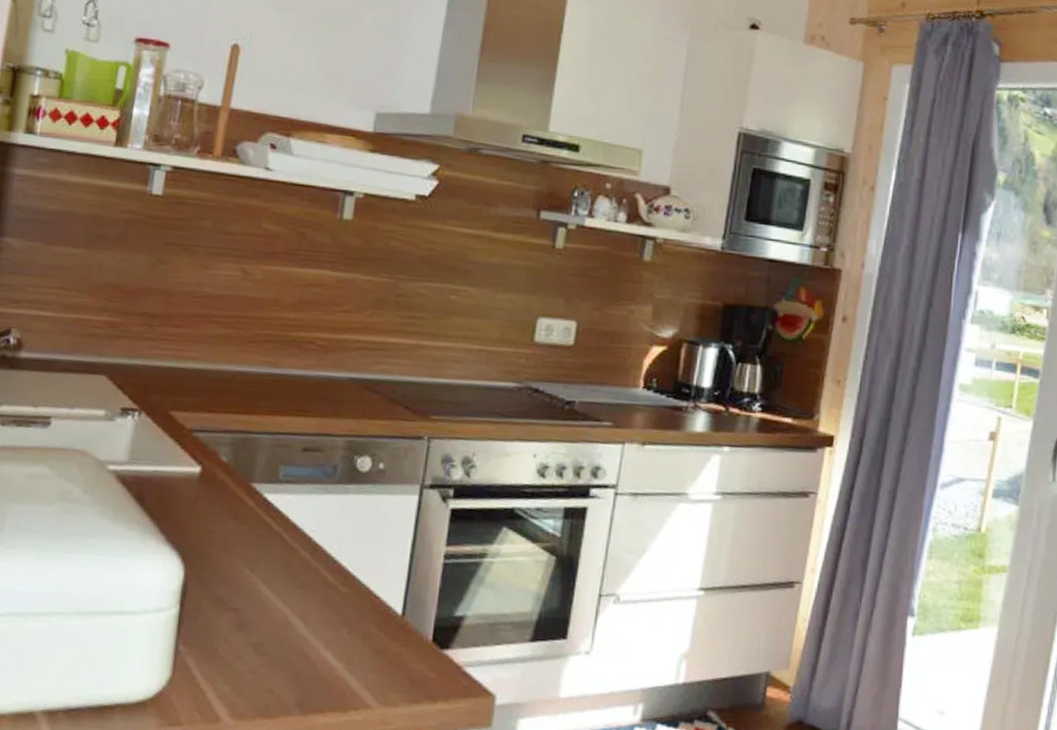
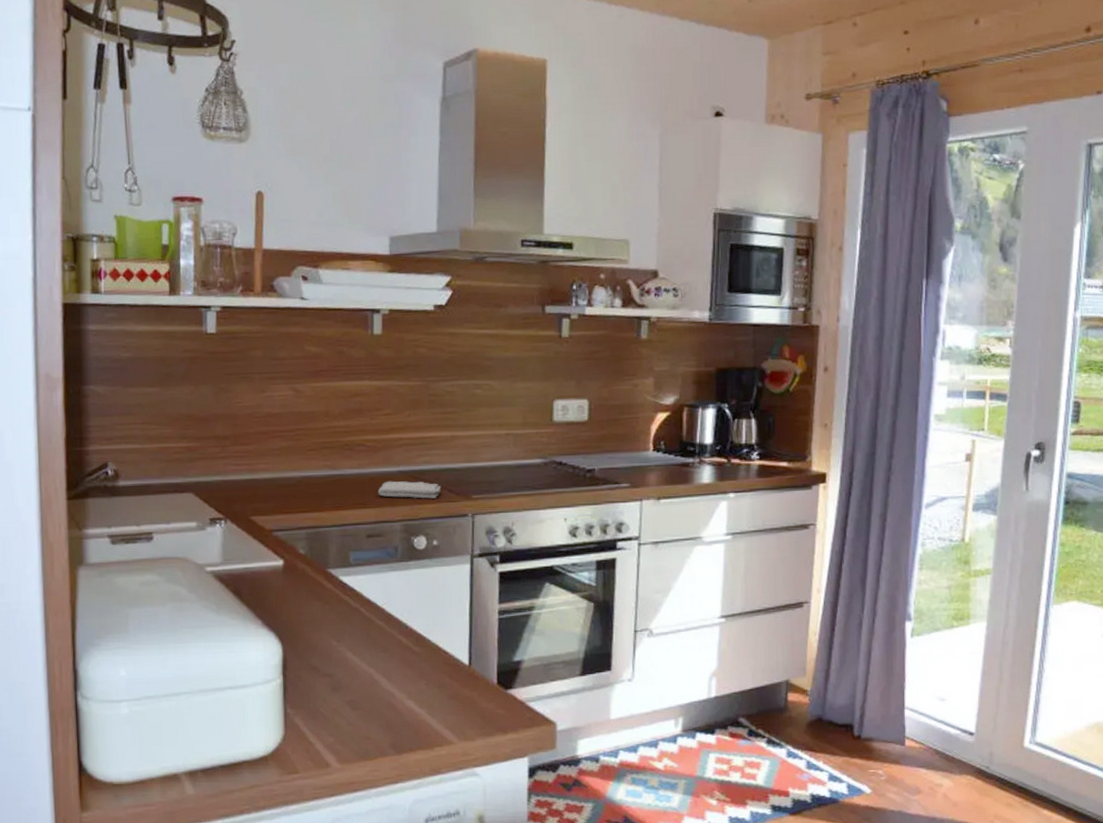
washcloth: none [322,388,398,414] -> present [378,481,442,499]

